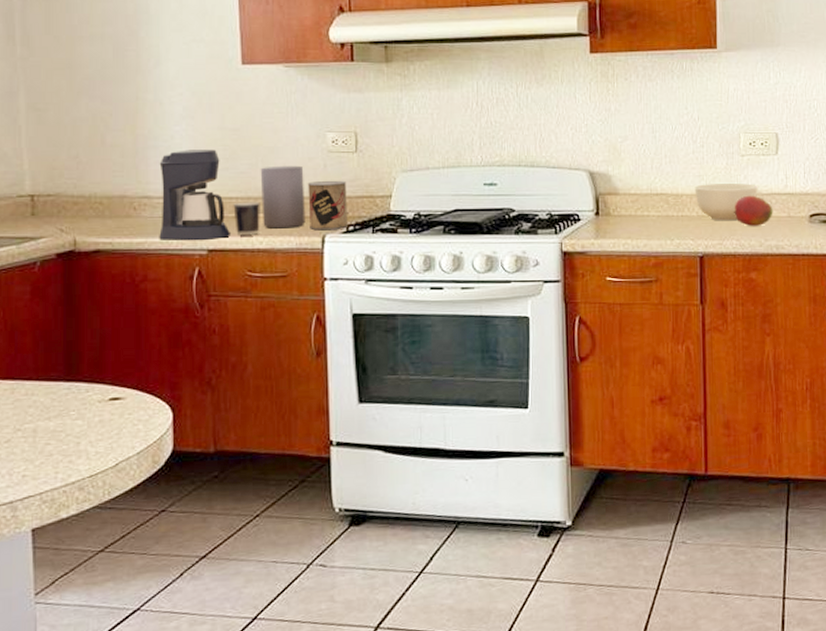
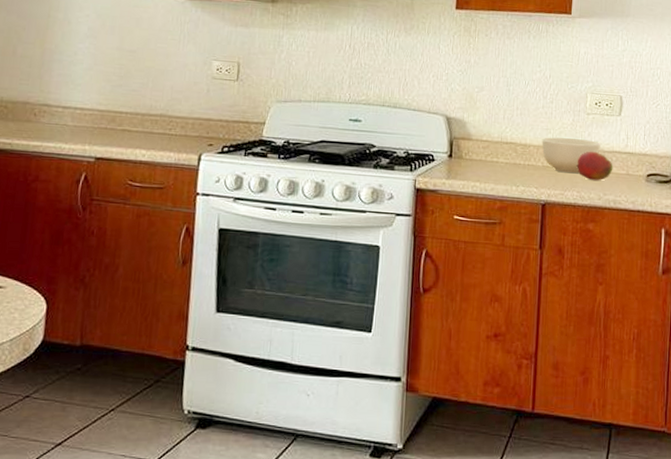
coffee maker: present [159,149,230,242] -> none [53,65,117,150]
mug: present [233,201,260,235] -> none [122,117,147,148]
canister: present [260,165,306,229] -> none [147,87,189,145]
tin can: present [308,180,348,231] -> none [189,104,225,150]

